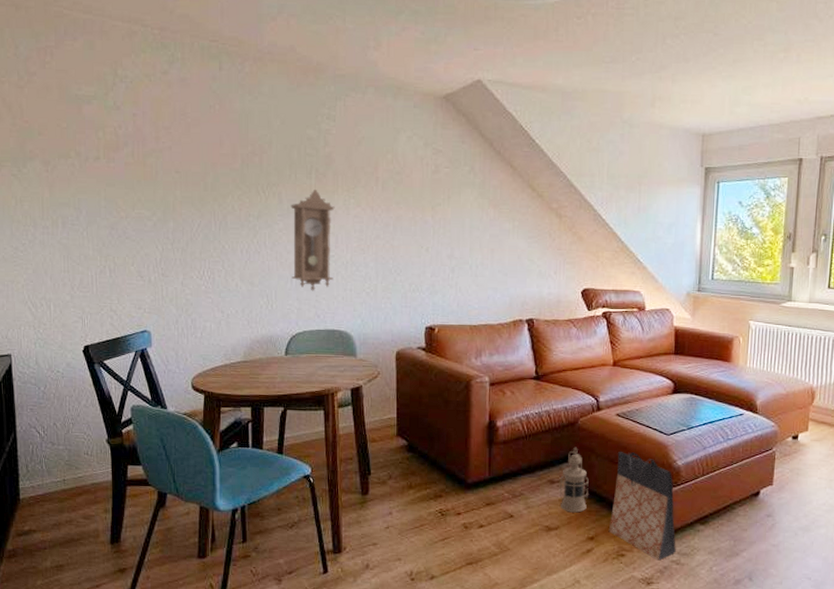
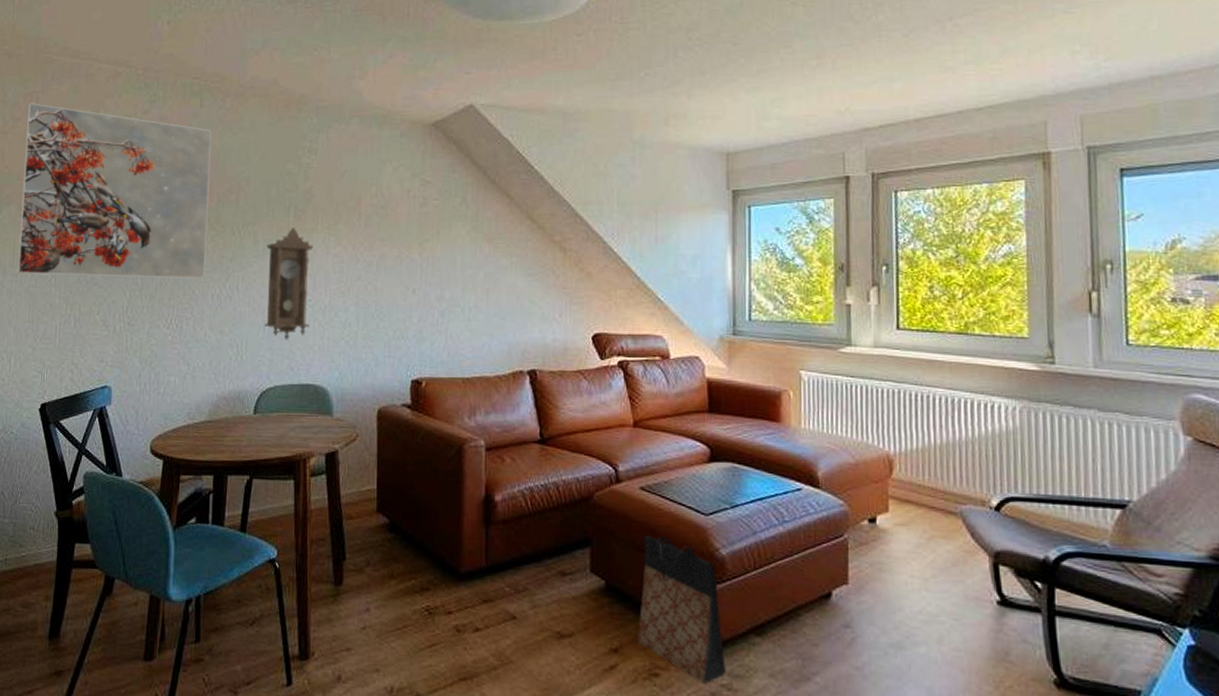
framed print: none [43,58,233,235] -> present [17,103,212,279]
lantern: present [560,447,589,513] -> none [573,529,609,615]

